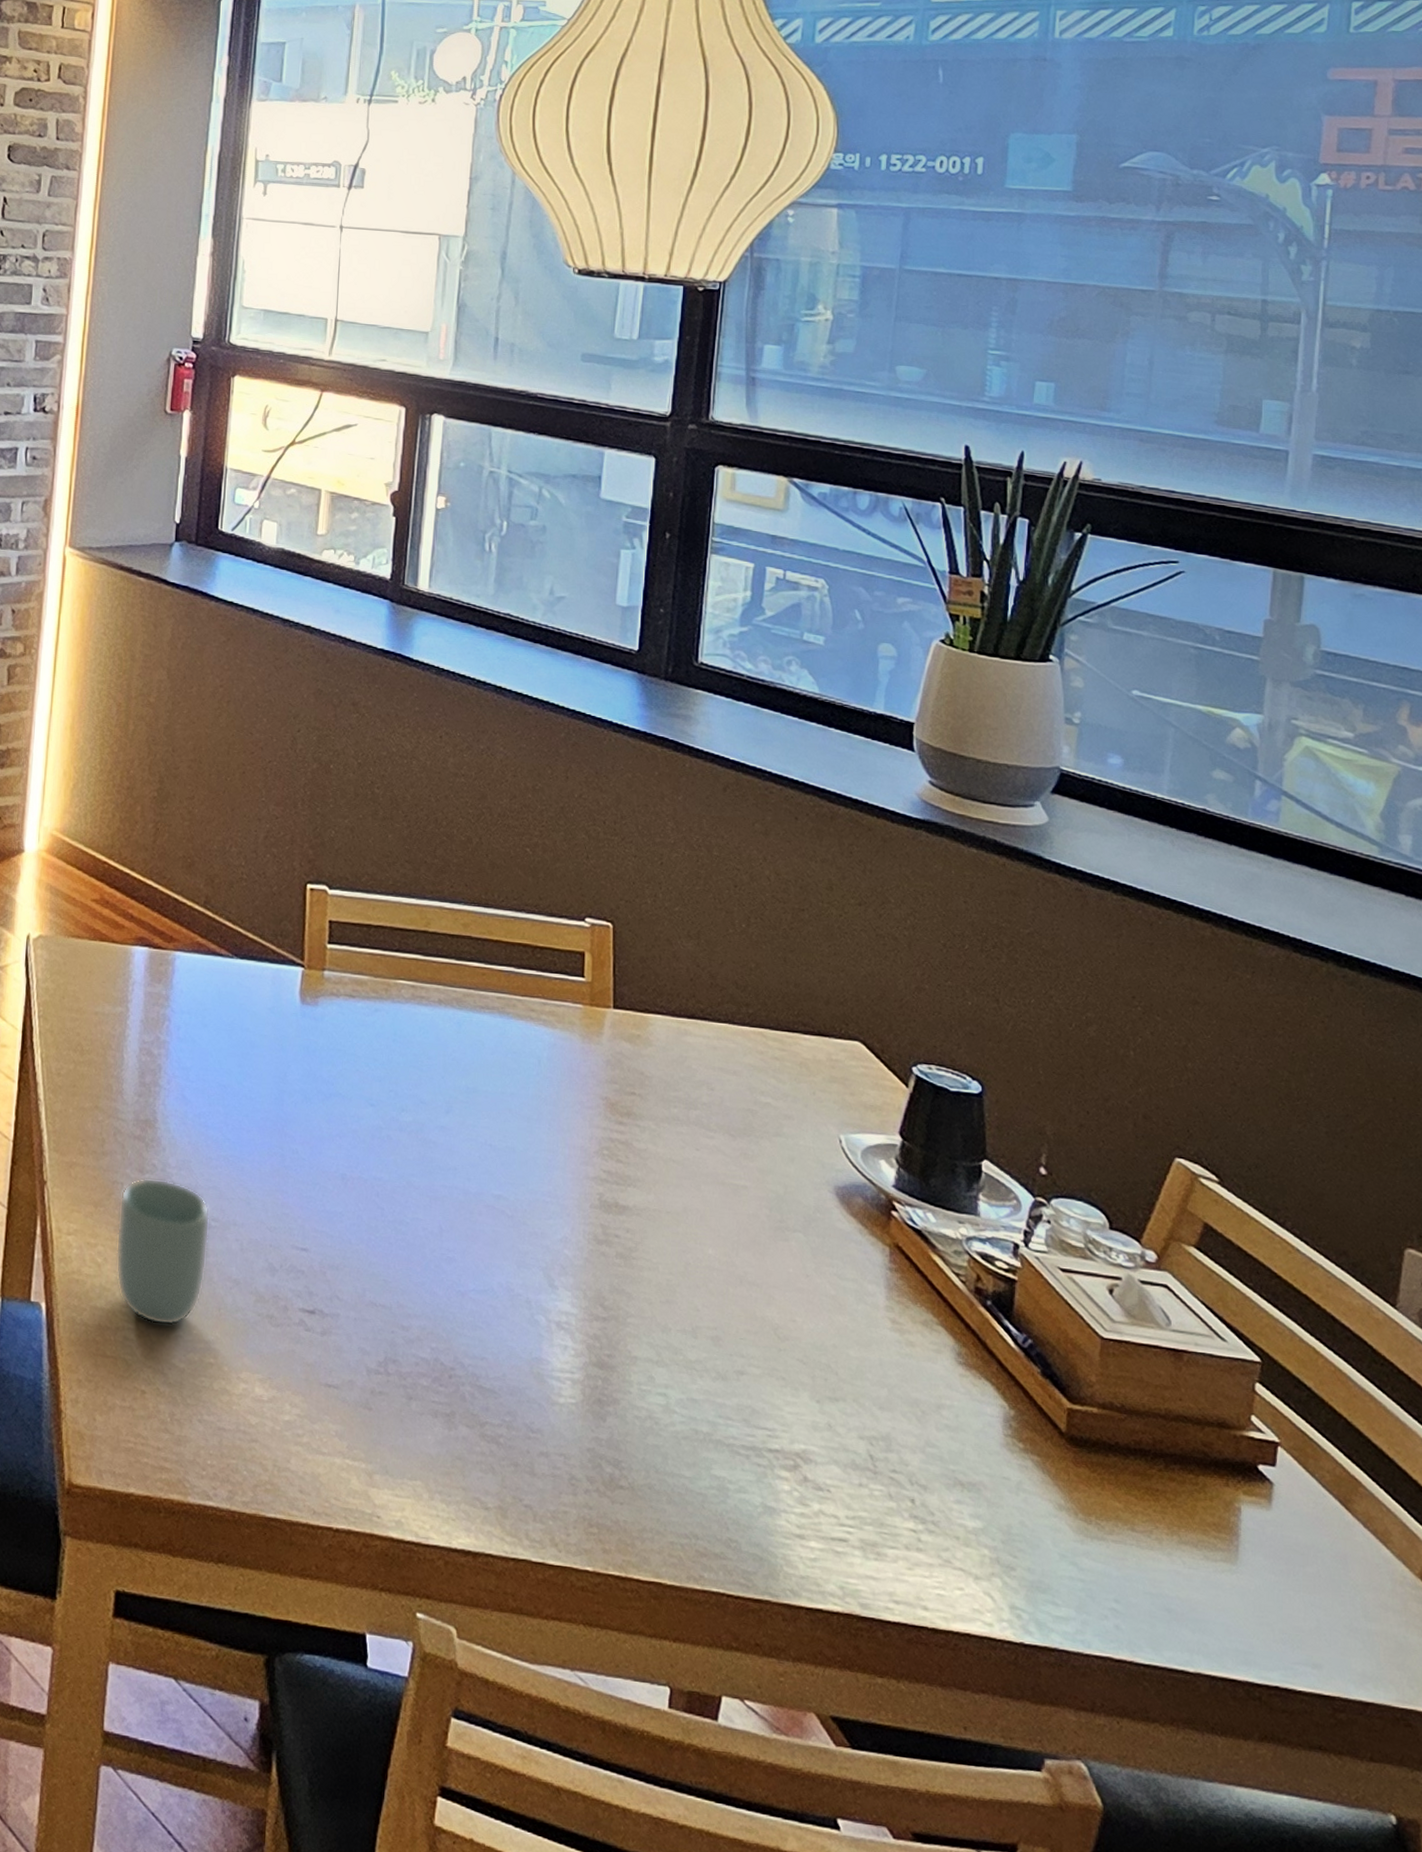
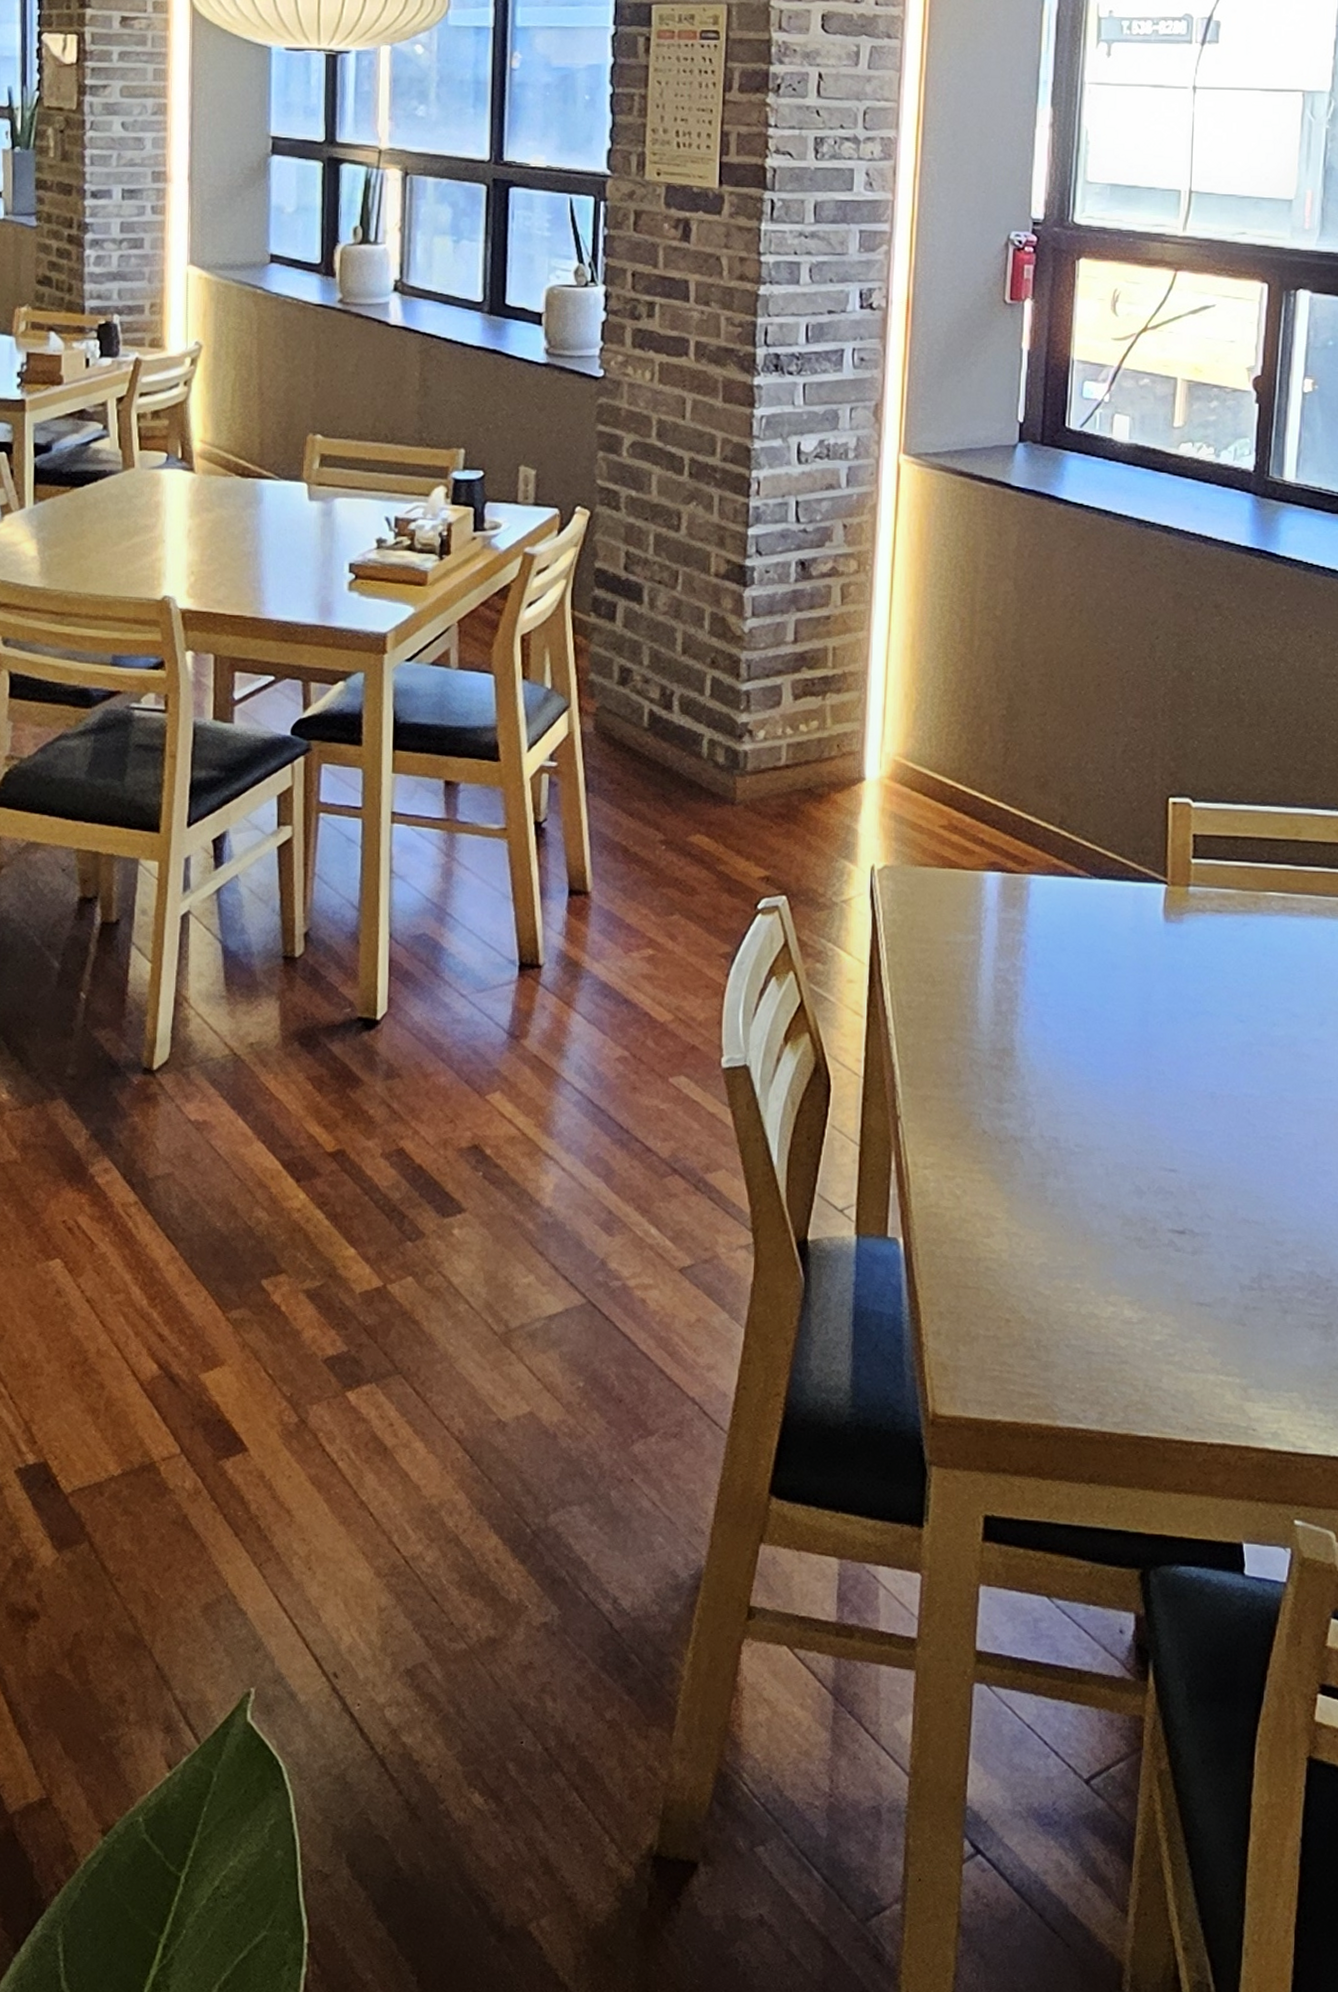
cup: present [115,1178,210,1326] -> none [975,1107,1073,1253]

